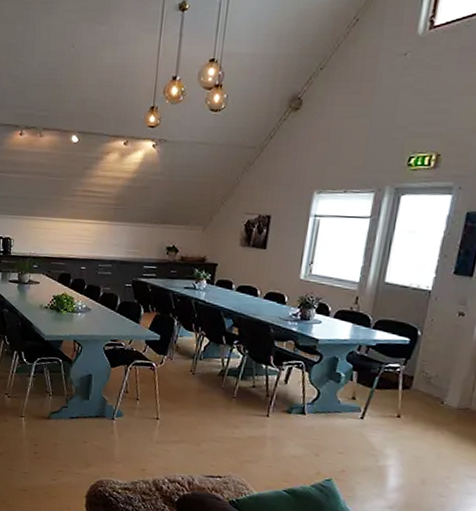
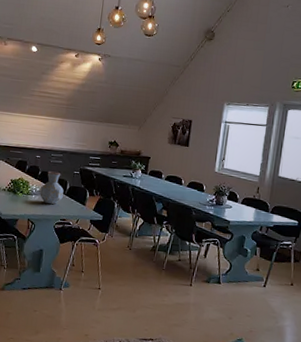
vase: none [86,284,114,323] -> present [40,171,64,204]

